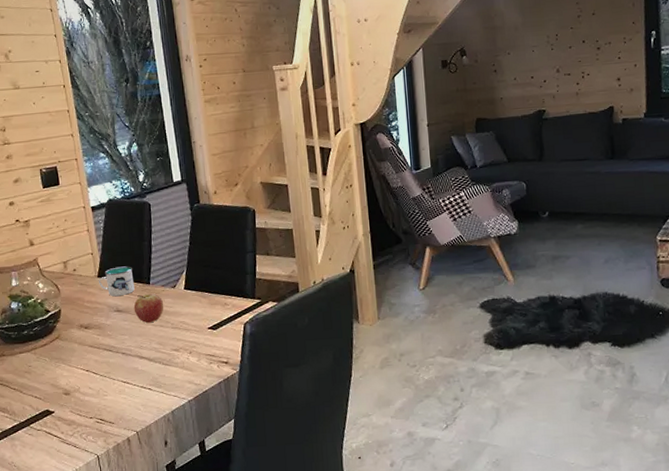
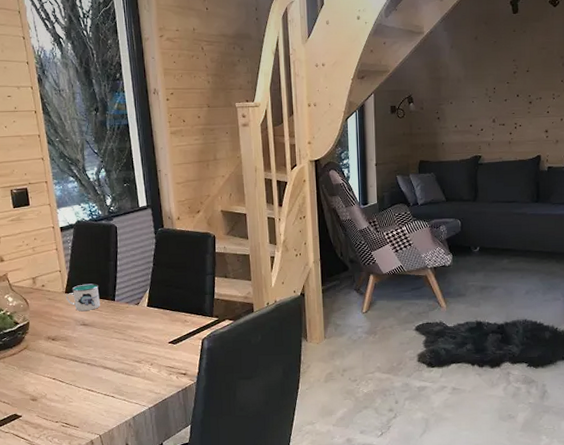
fruit: present [133,293,164,323] -> none [99,309,128,337]

